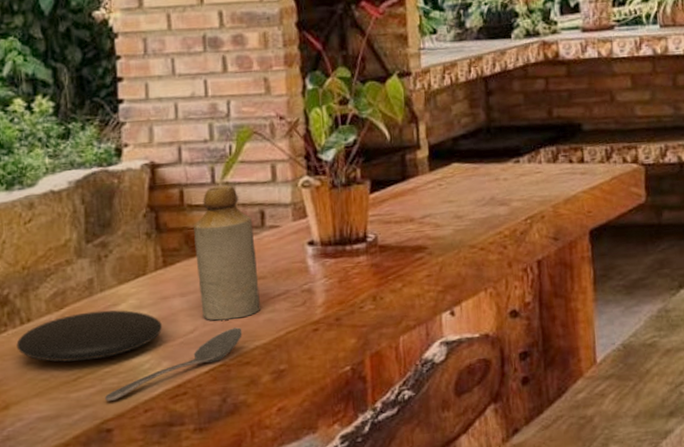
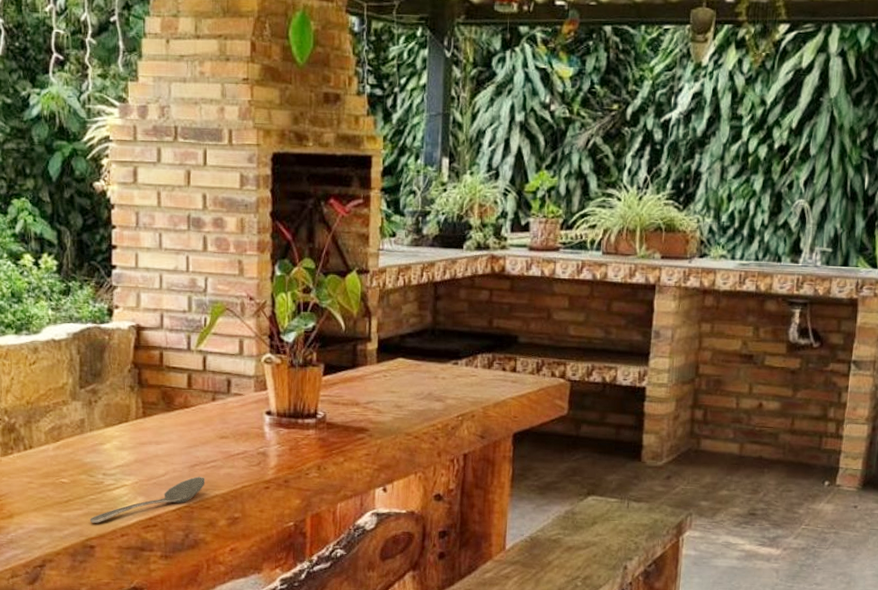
plate: present [16,310,163,362] -> none [20,447,140,488]
bottle: present [193,185,260,321] -> none [169,353,222,469]

